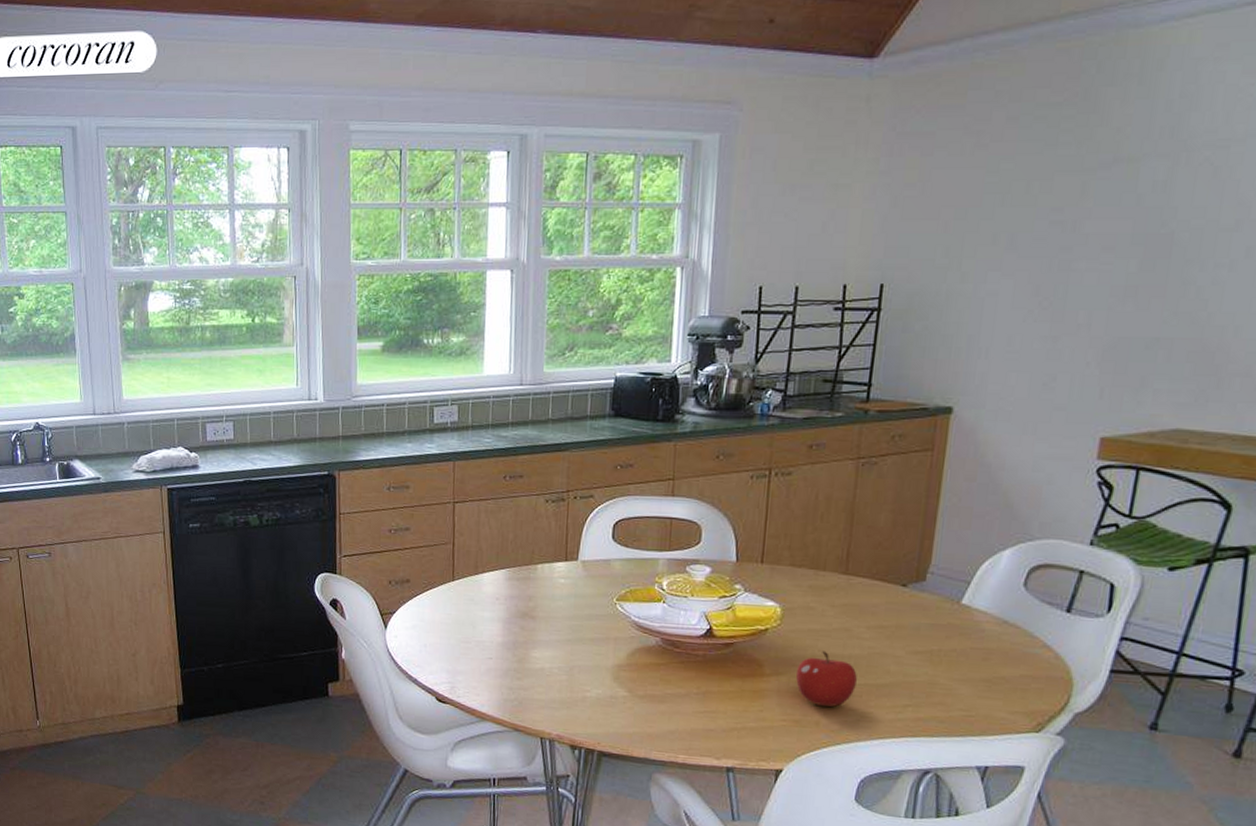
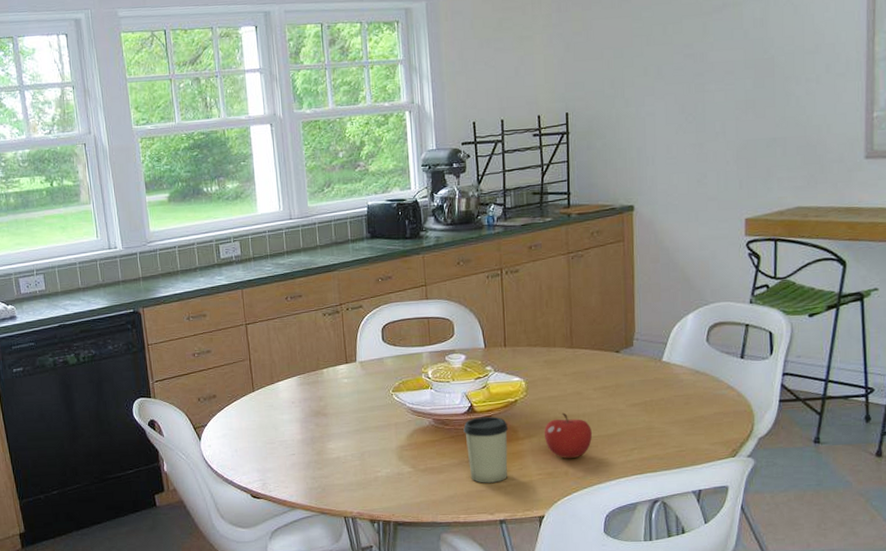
cup: none [696,643,753,723] -> present [463,416,509,483]

